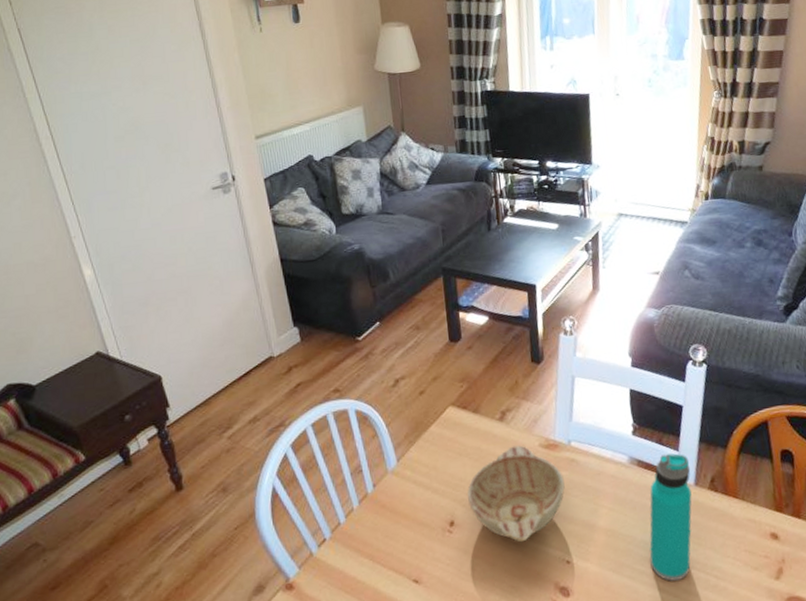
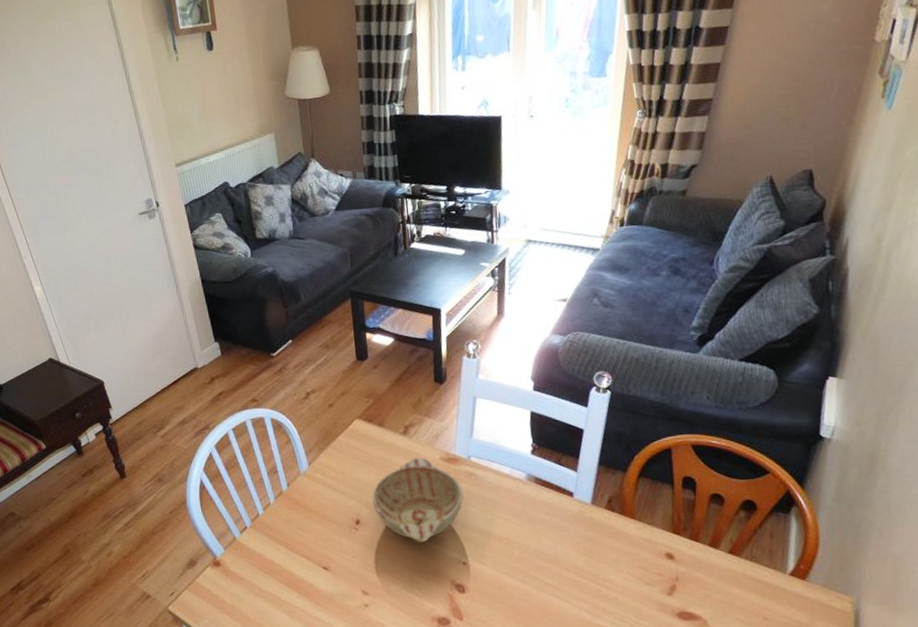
water bottle: present [649,453,692,581] -> none [543,473,588,588]

